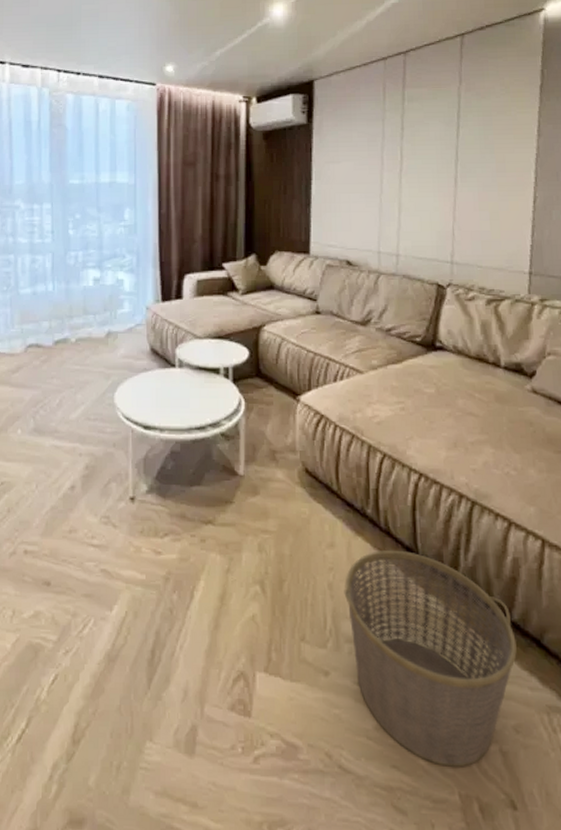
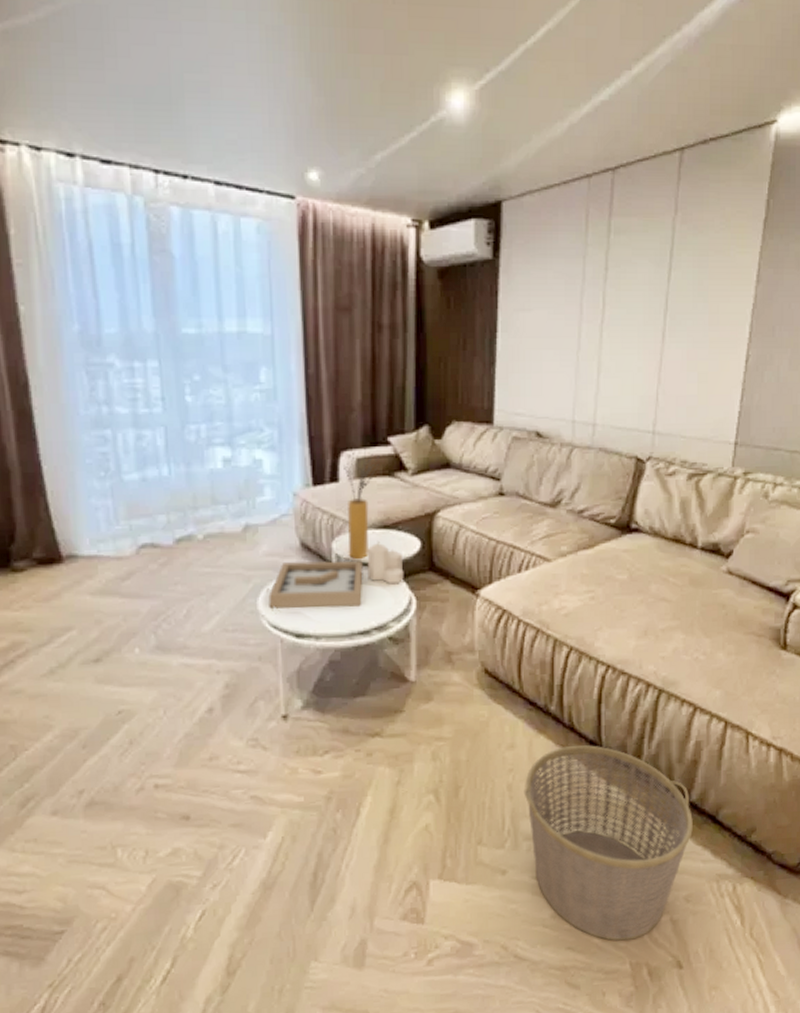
decorative tray: none [123,363,201,405] -> present [268,560,363,609]
vase: none [187,271,216,363] -> present [344,447,381,559]
candle: none [204,349,235,387] -> present [367,540,404,585]

